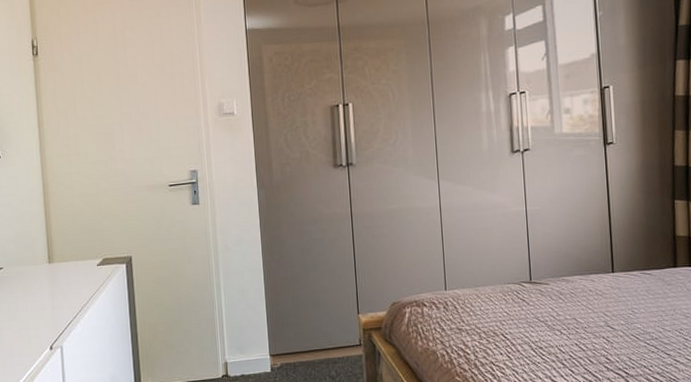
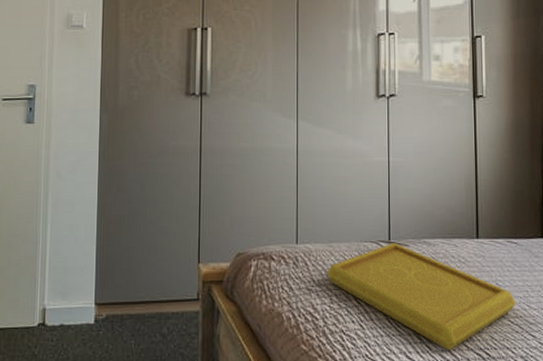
serving tray: none [474,283,652,372] -> present [326,243,516,351]

